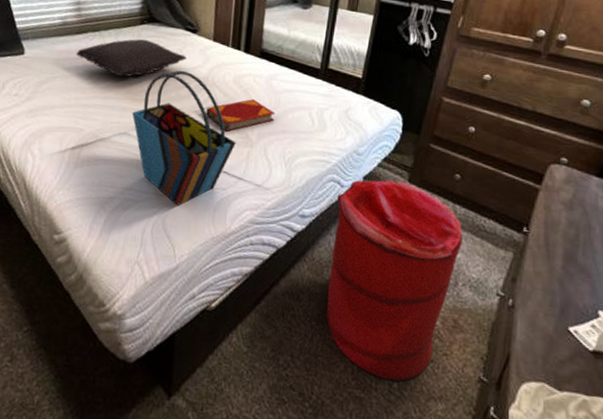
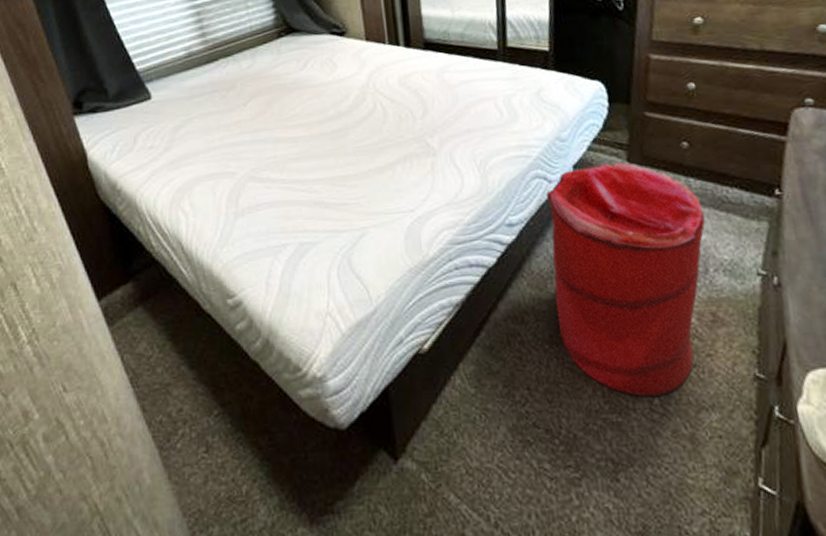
pillow: present [76,39,186,77] -> none [210,54,339,104]
tote bag: present [132,70,236,206] -> none [289,82,416,241]
hardback book: present [206,99,276,132] -> none [374,100,456,143]

